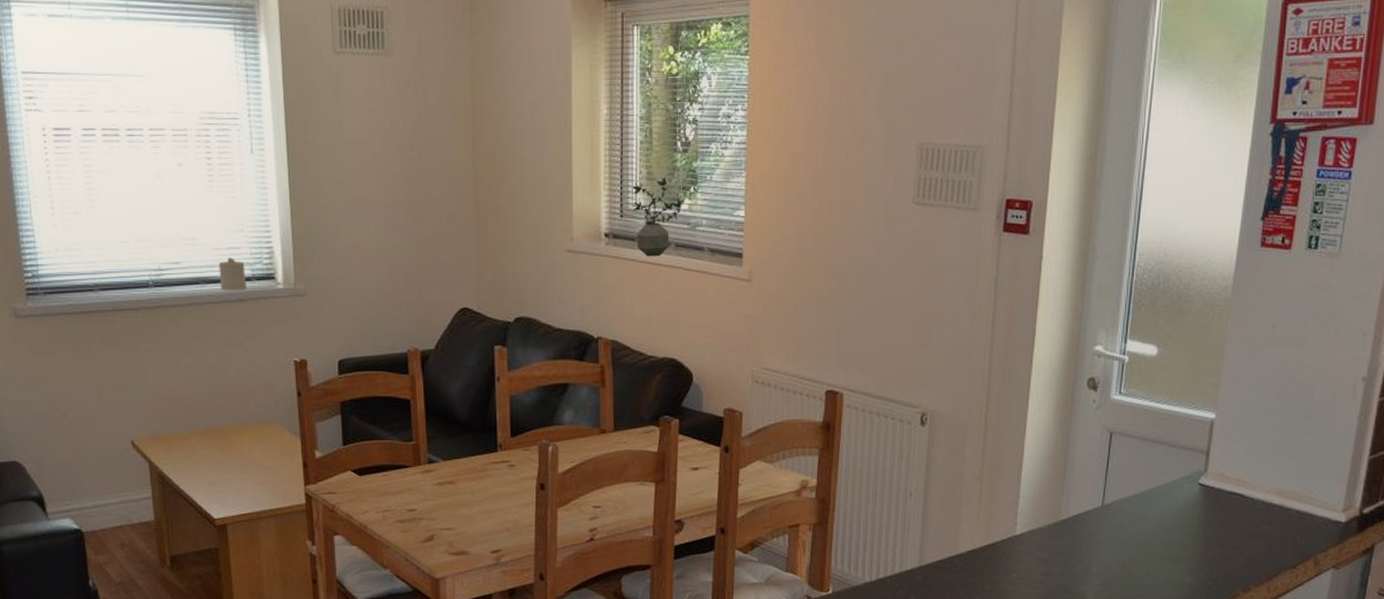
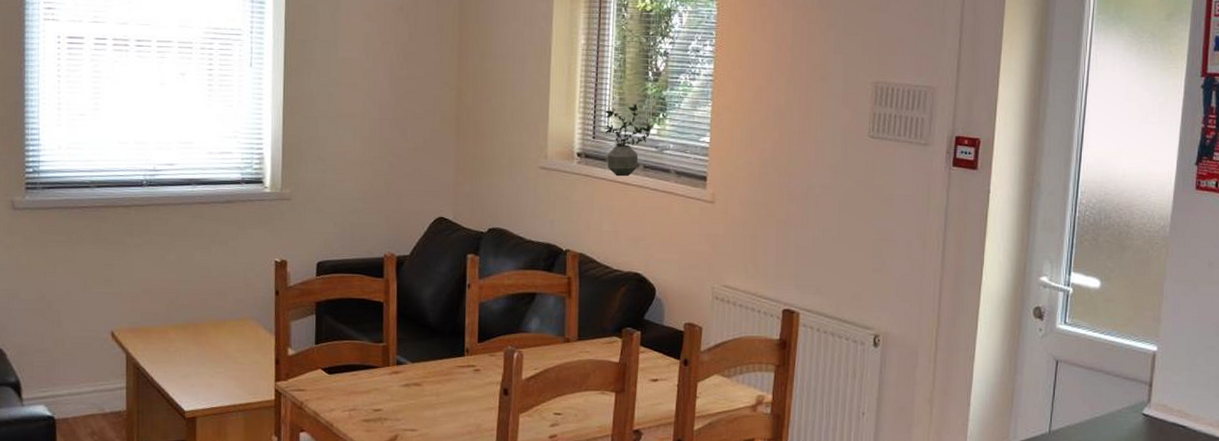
candle: present [218,257,247,291] -> none [210,161,236,193]

